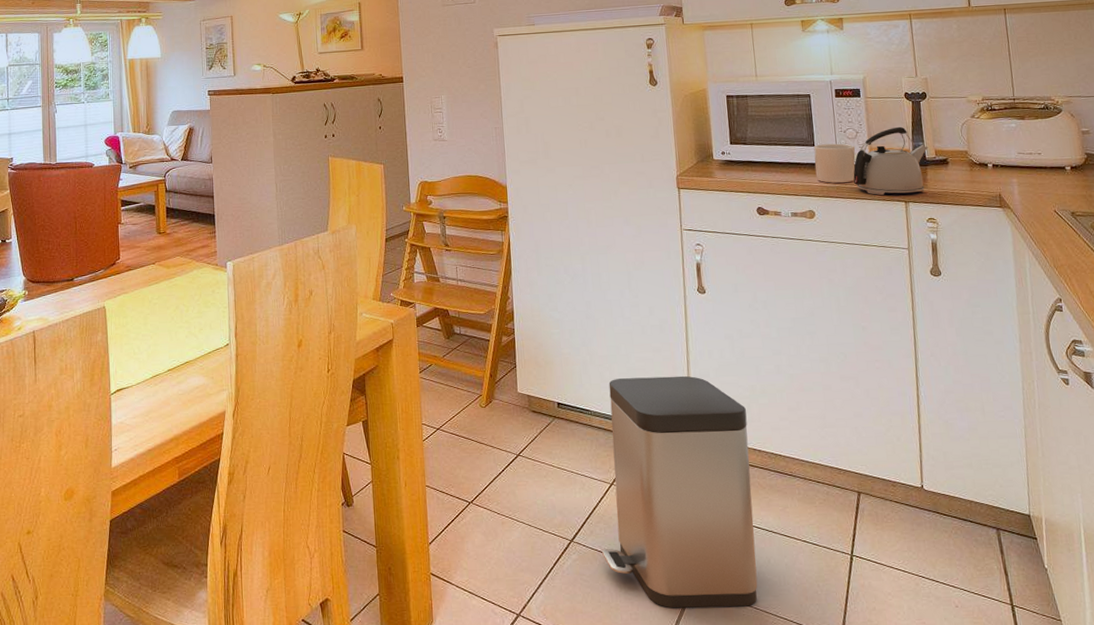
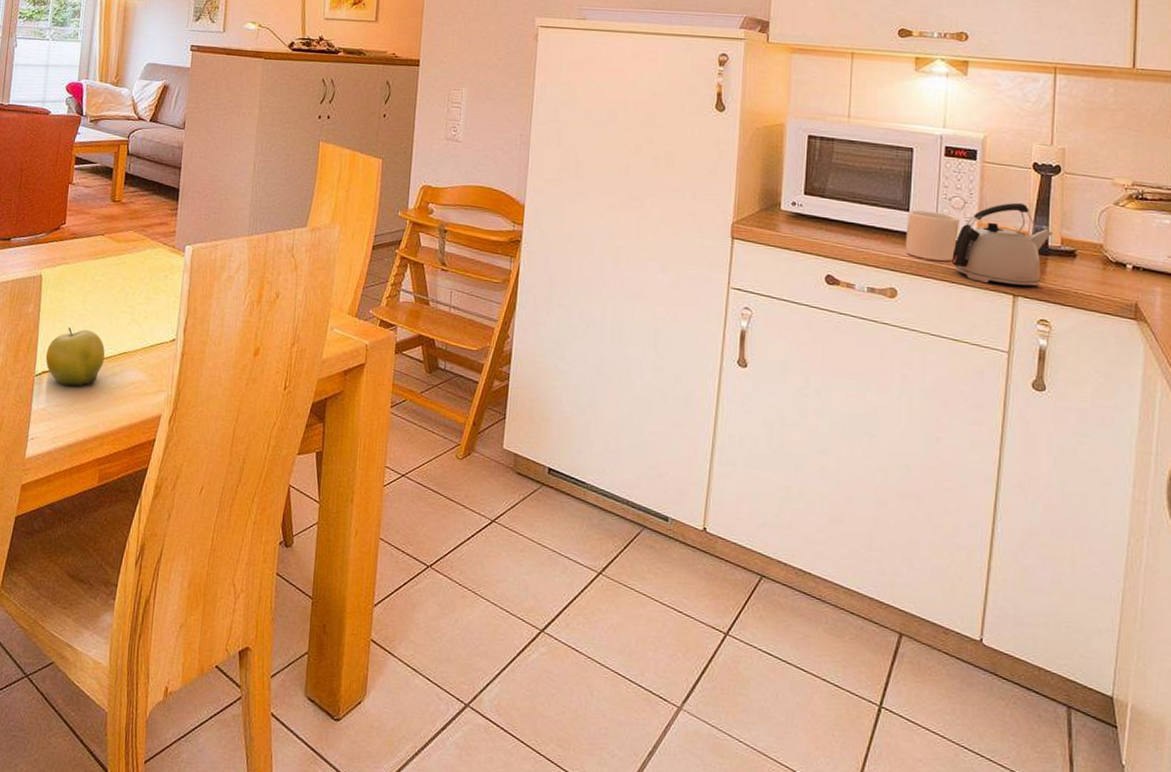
fruit: none [118,347,170,400] -> present [45,327,105,387]
pedal bin: present [602,375,758,609] -> none [576,451,776,745]

